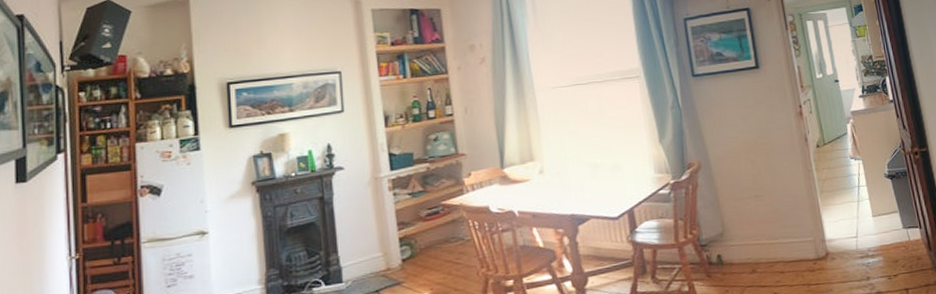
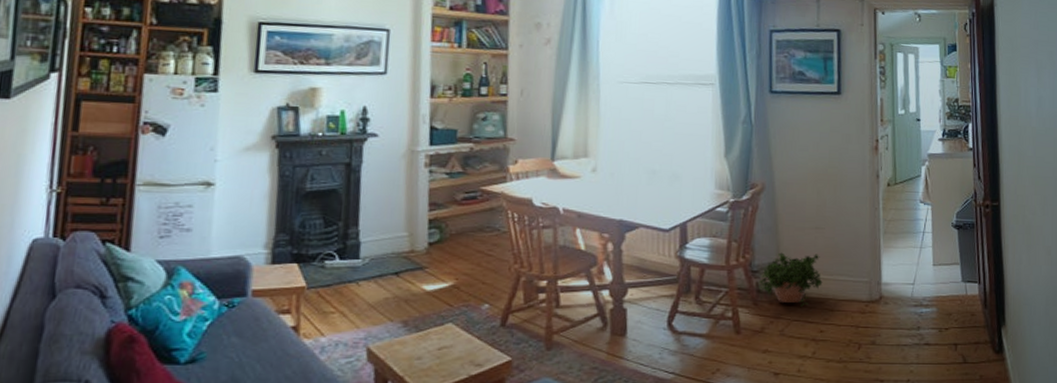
potted plant: none [709,221,769,273] -> present [759,252,823,307]

